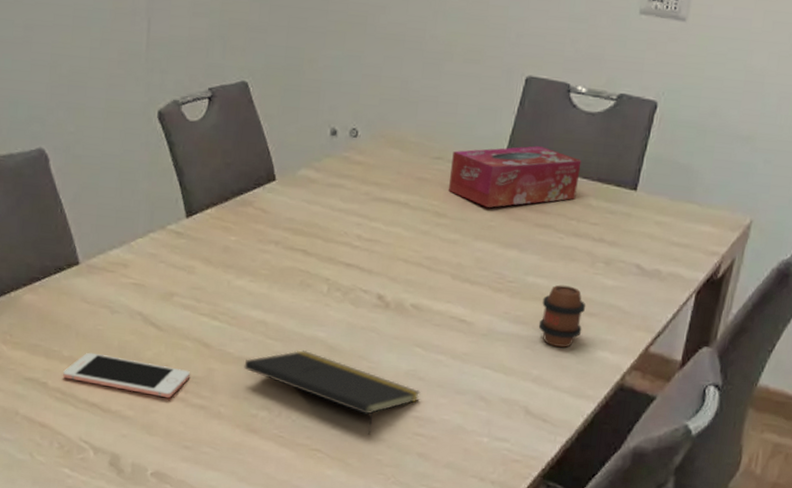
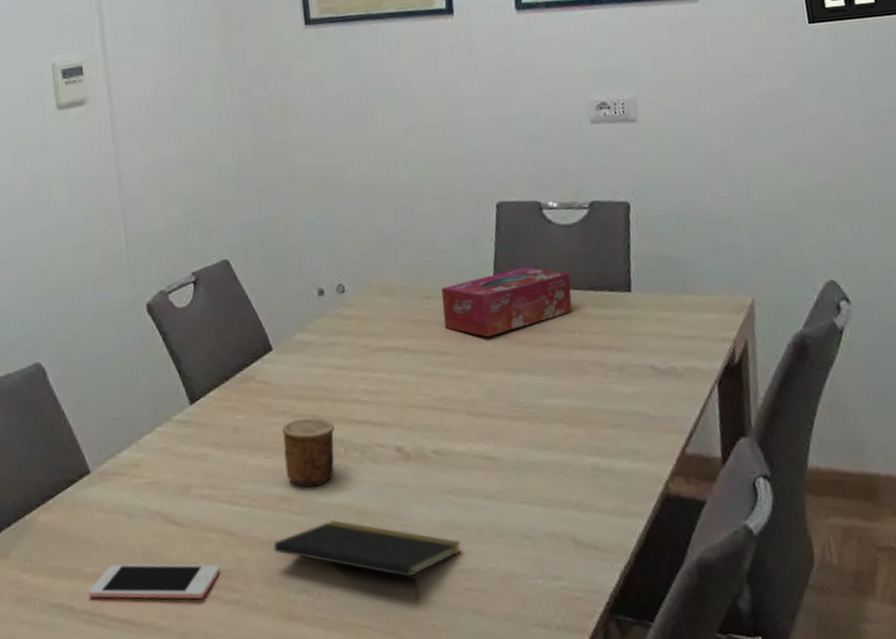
cup: none [268,251,322,317] -> present [282,418,335,487]
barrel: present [538,284,586,347] -> none [564,400,612,467]

